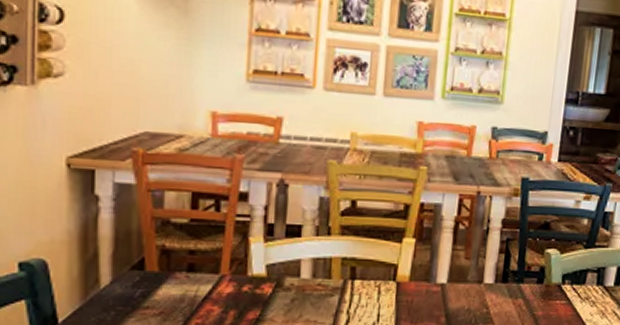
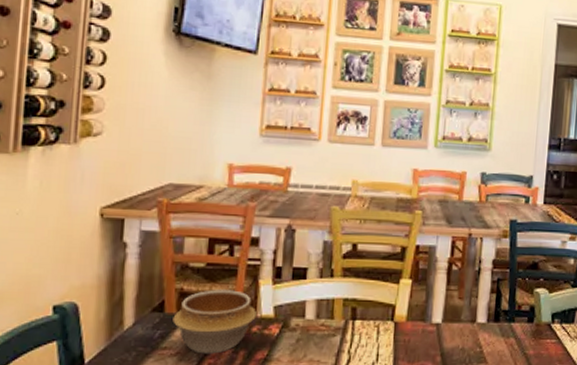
bowl: none [154,247,247,314] -> present [173,290,257,354]

